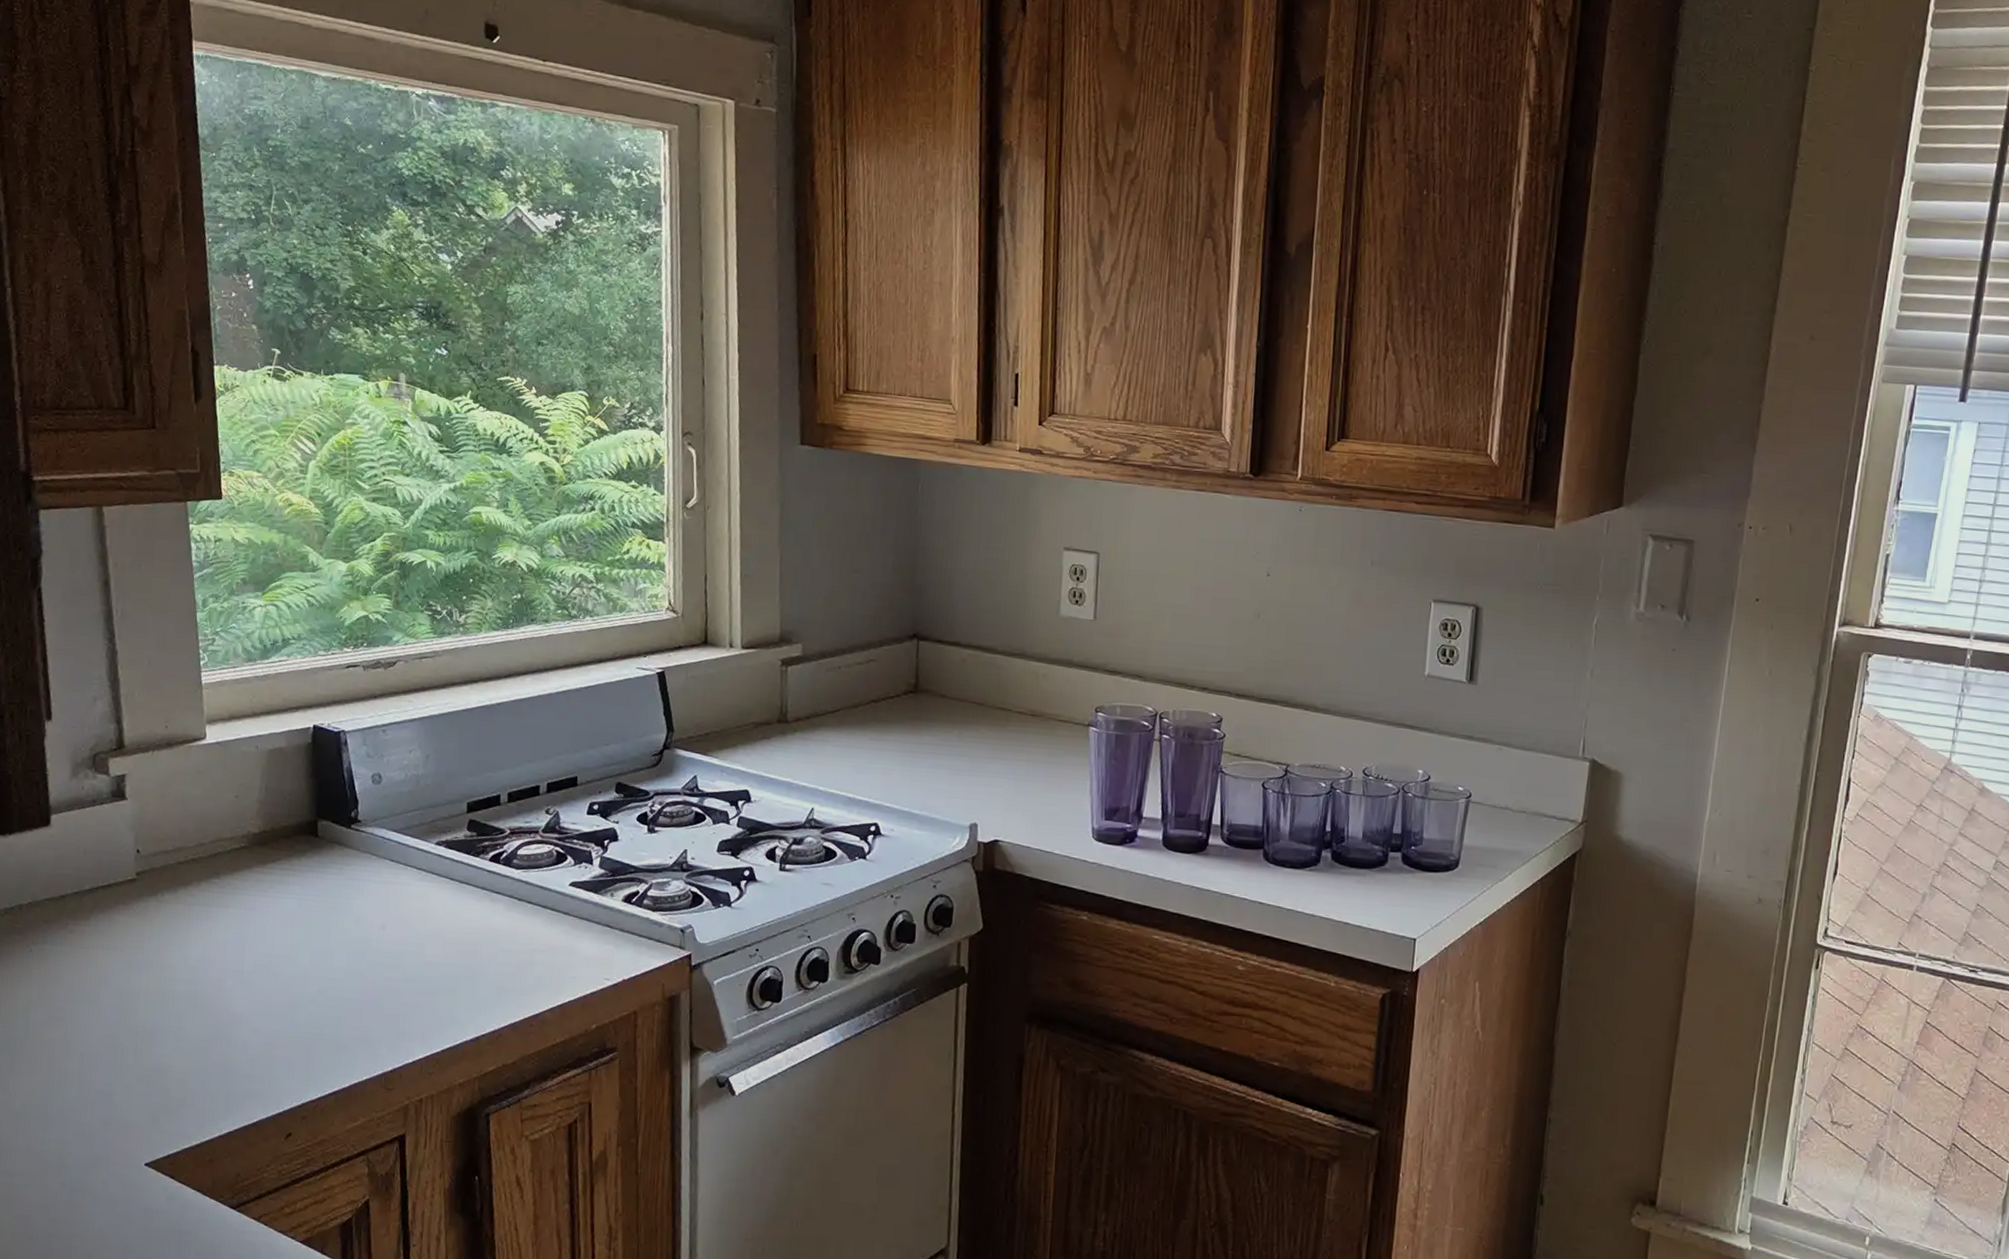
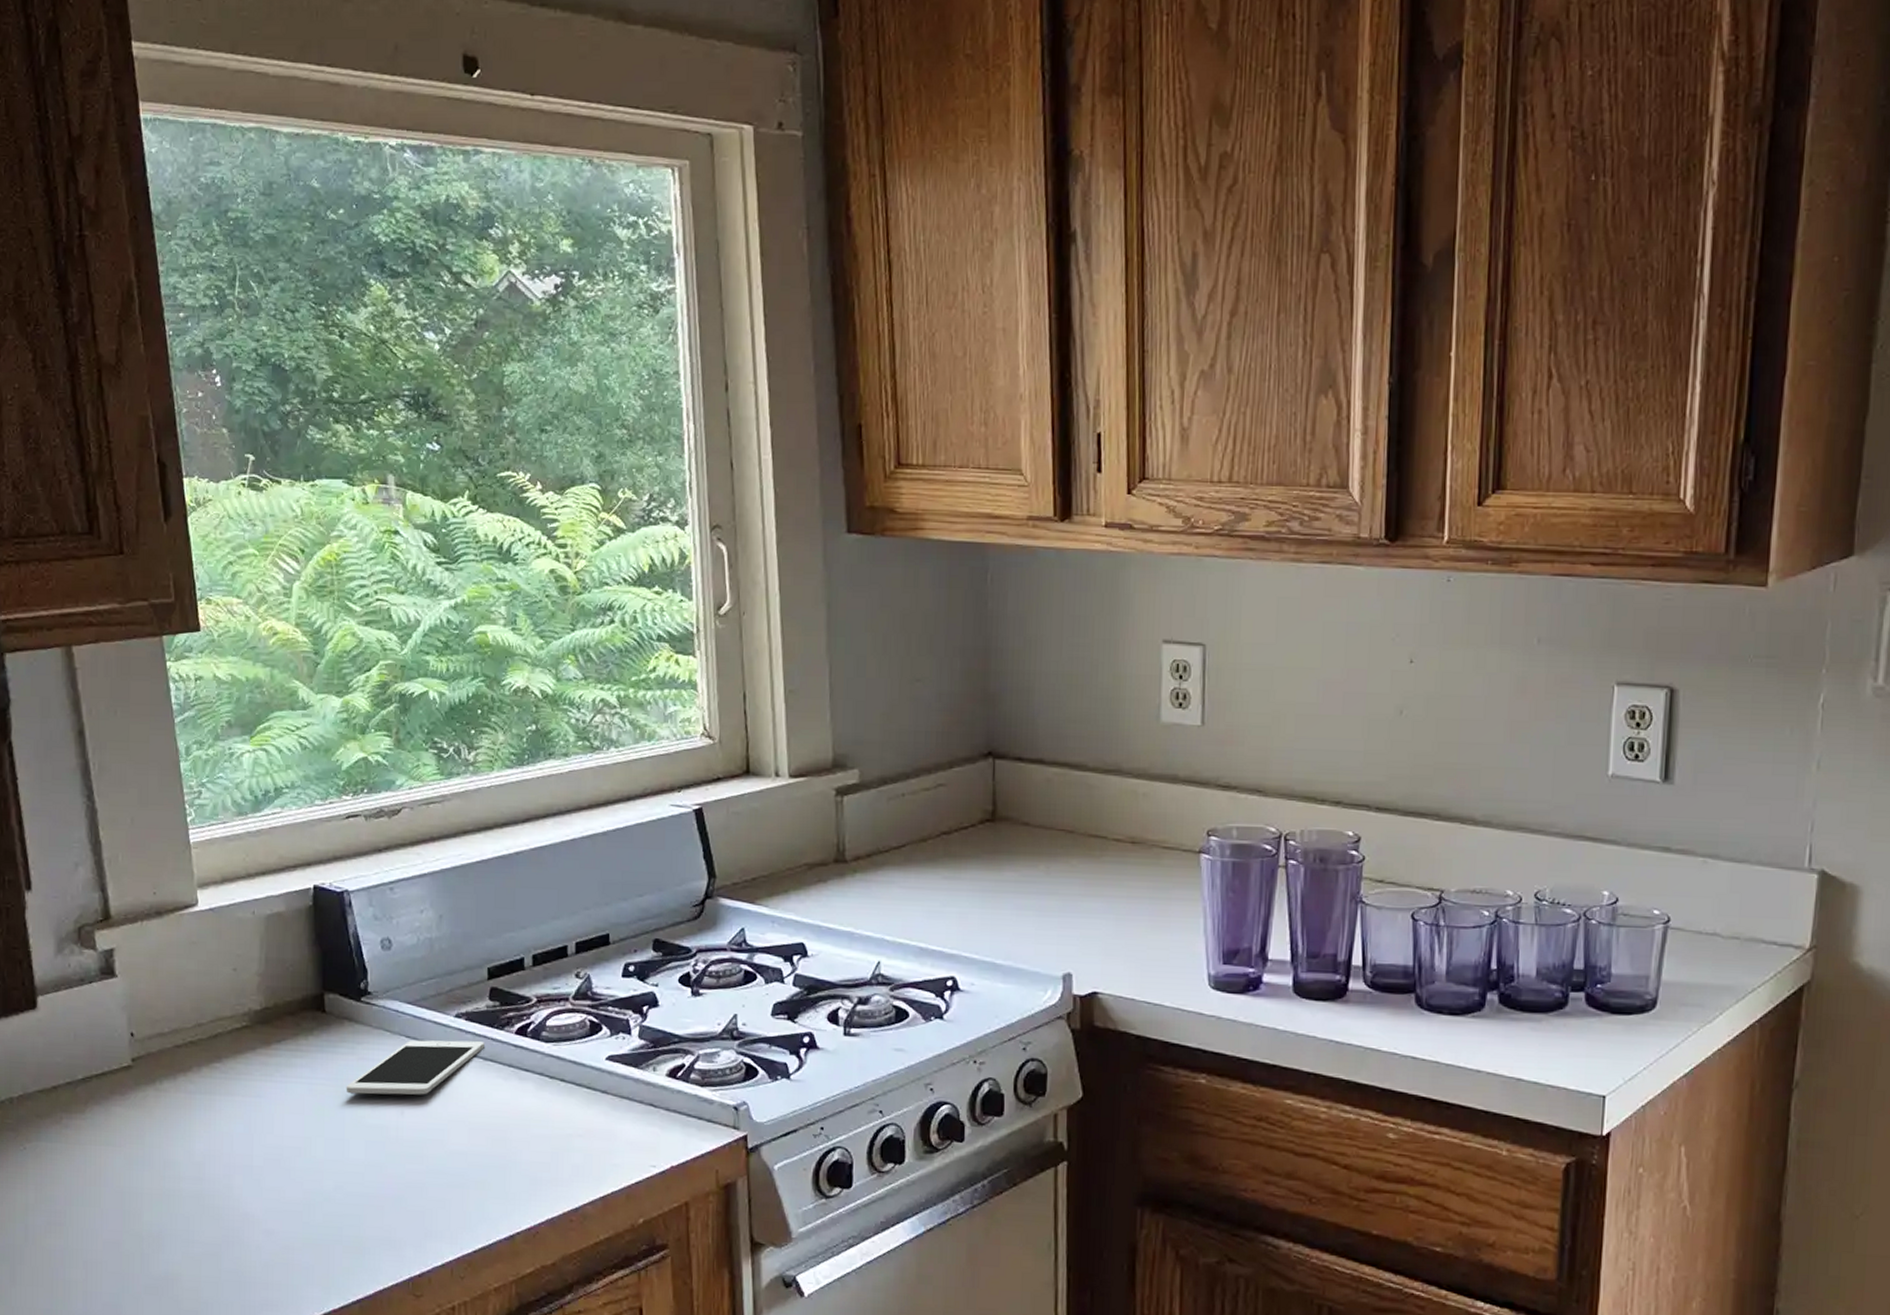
cell phone: none [333,863,461,912] -> present [346,1040,484,1095]

